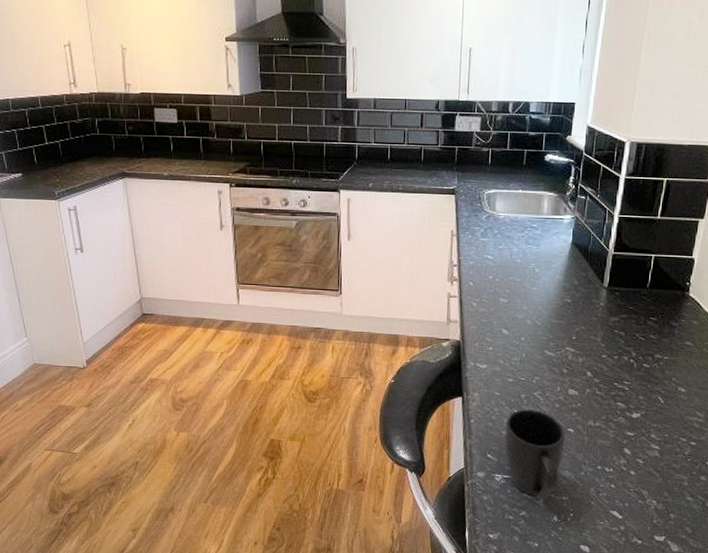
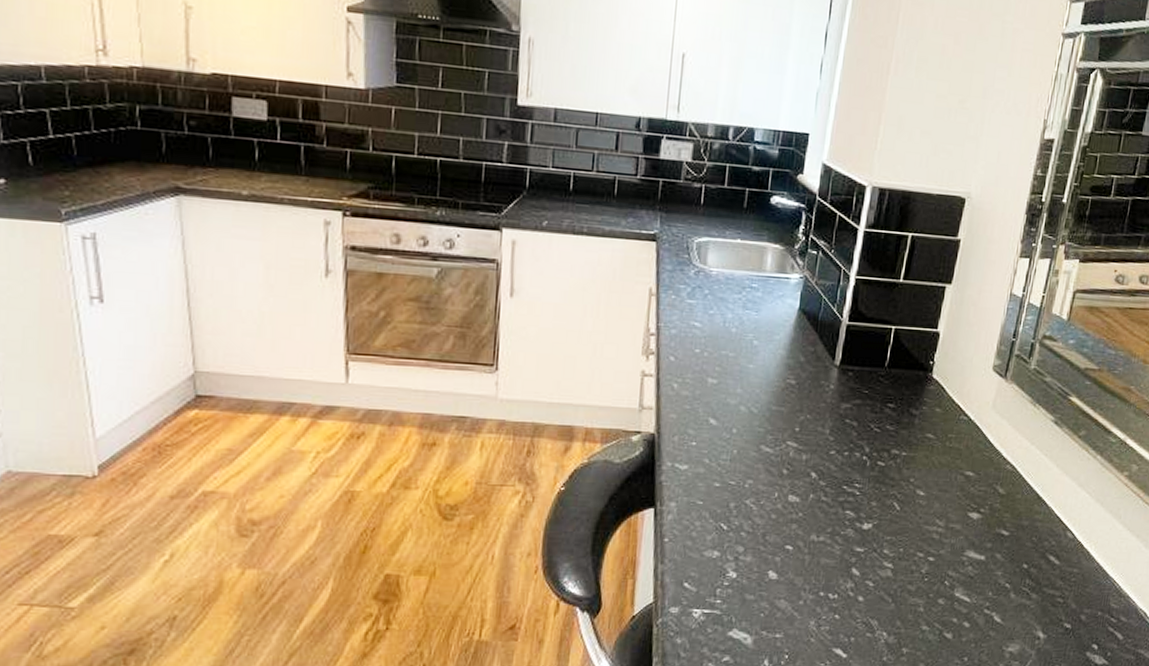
mug: present [504,409,566,500] -> none [706,522,783,640]

